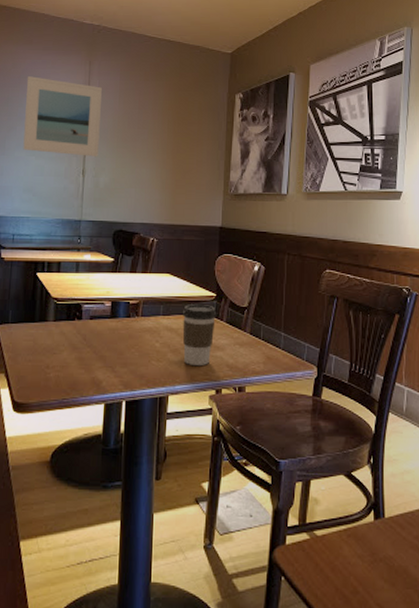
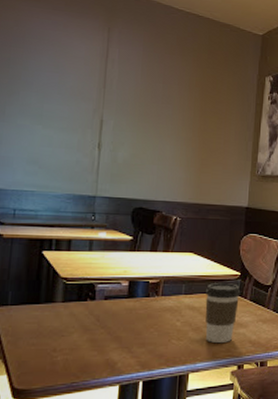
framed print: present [23,76,102,157] -> none [27,37,122,130]

